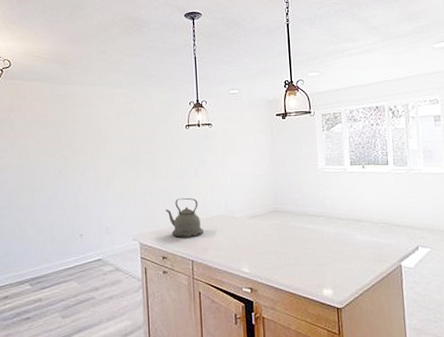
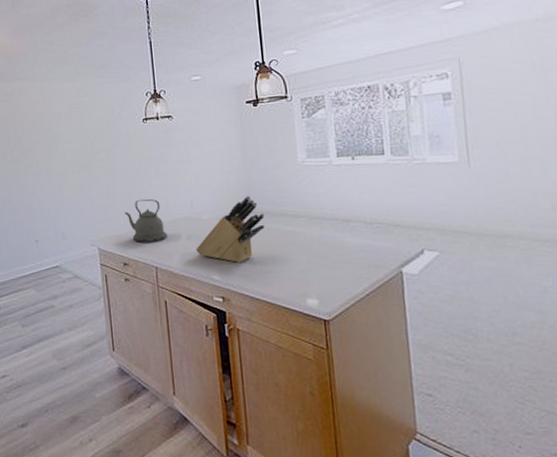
knife block: none [229,197,289,257] -> present [196,196,265,263]

